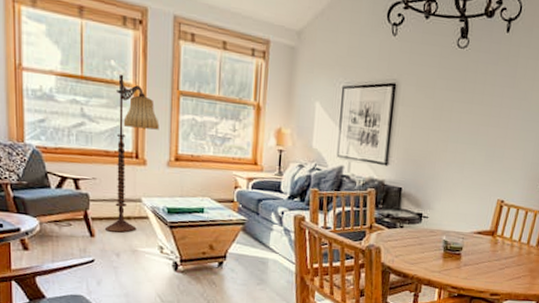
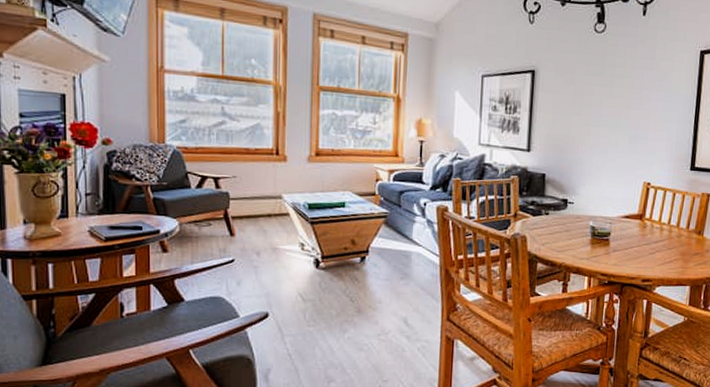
floor lamp: present [106,74,159,233] -> none [246,72,300,232]

